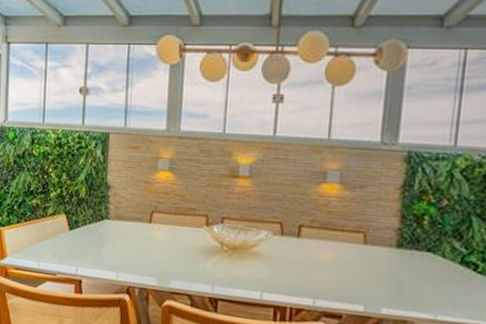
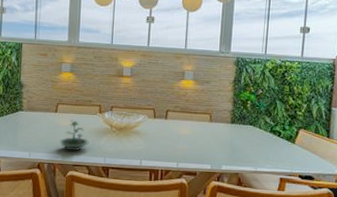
terrarium: none [154,232,192,275] -> present [59,119,89,152]

